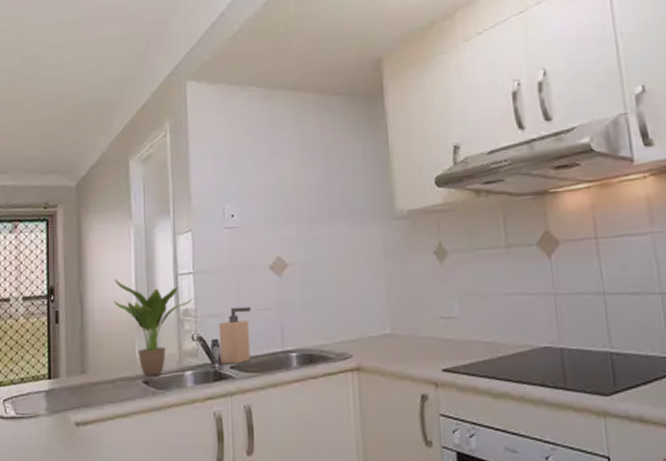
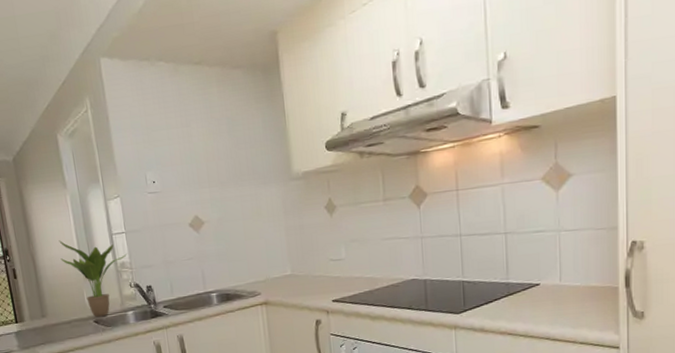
soap dispenser: present [219,306,252,364] -> none [151,258,180,305]

